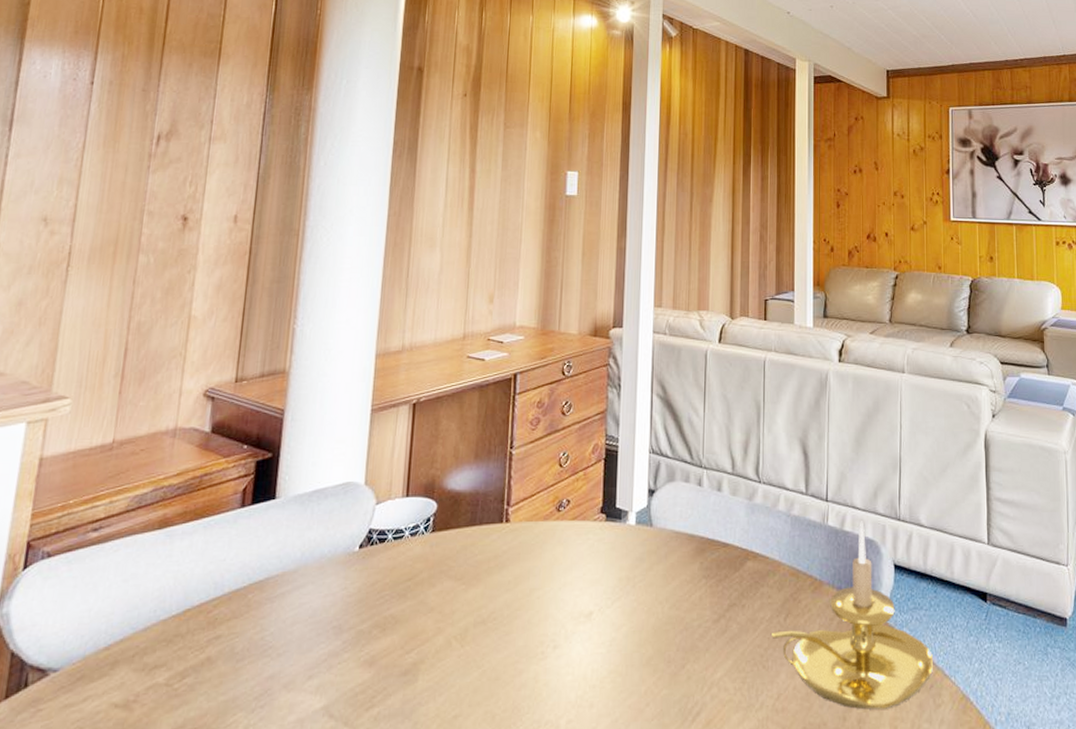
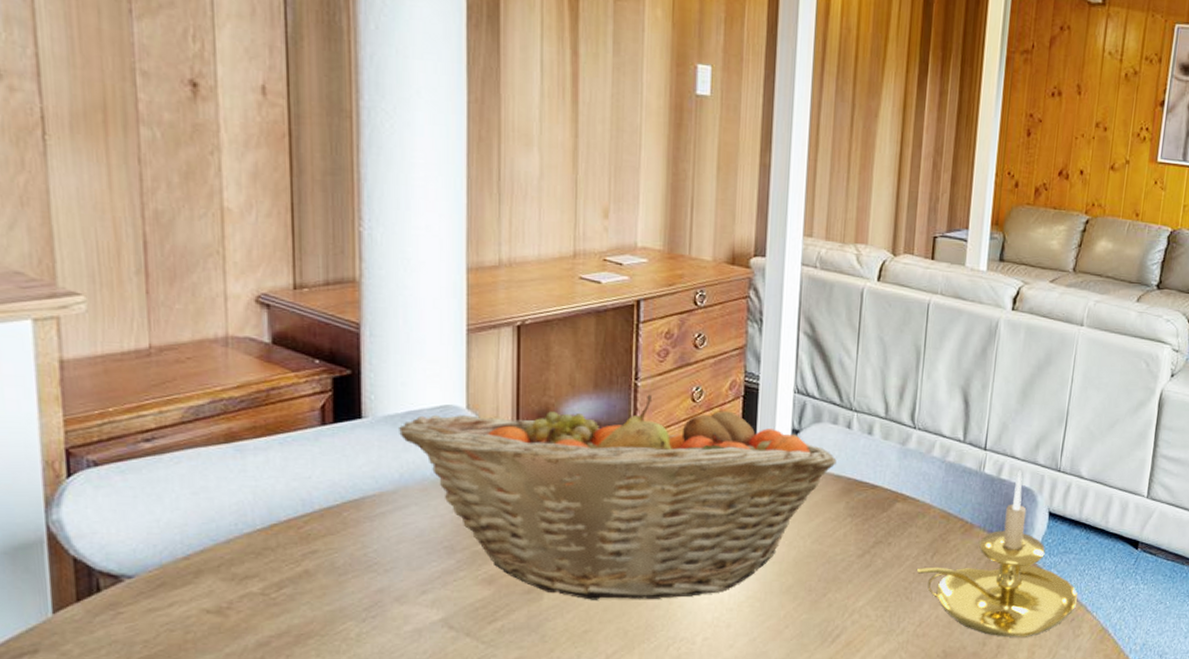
fruit basket: none [304,462,690,680] -> present [397,394,837,600]

